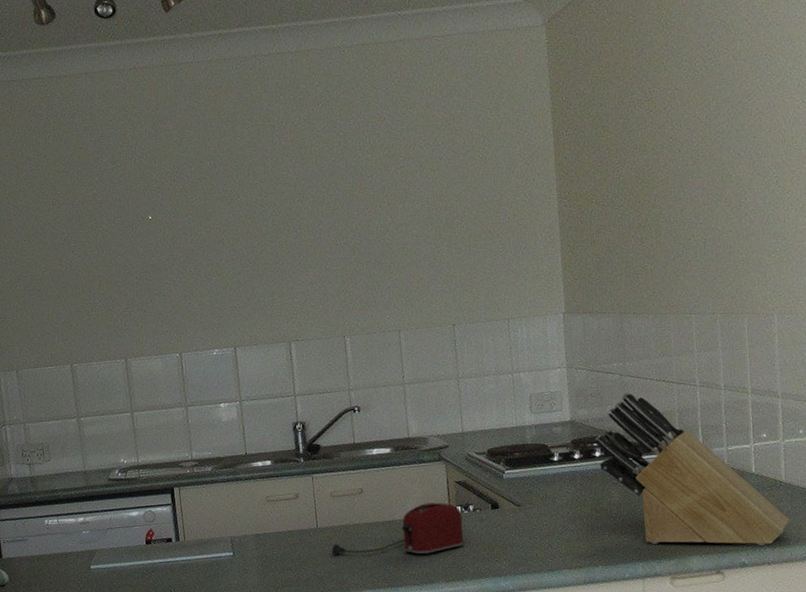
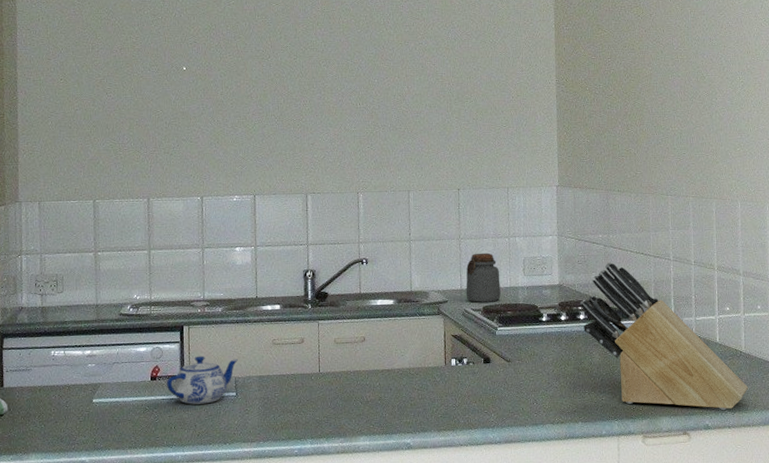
teapot: none [161,517,232,567] -> present [166,356,238,405]
toaster: present [328,502,464,556] -> none [329,354,457,403]
jar: none [467,391,507,446] -> present [466,252,501,303]

